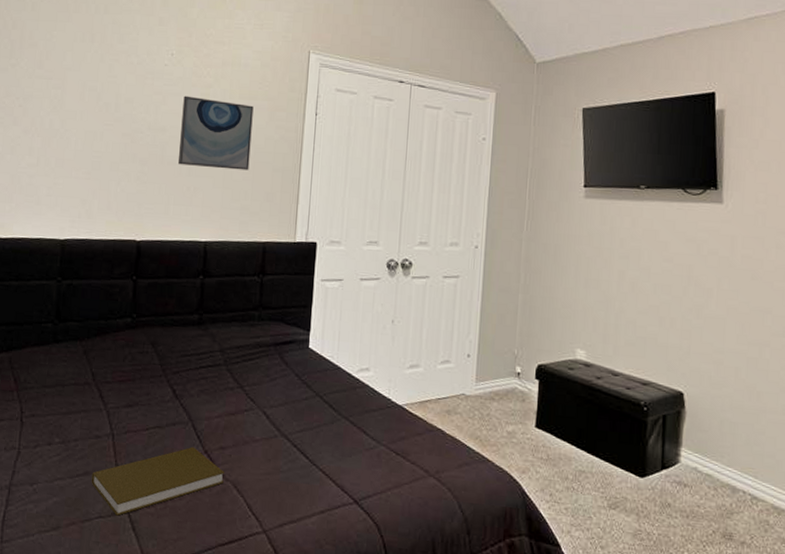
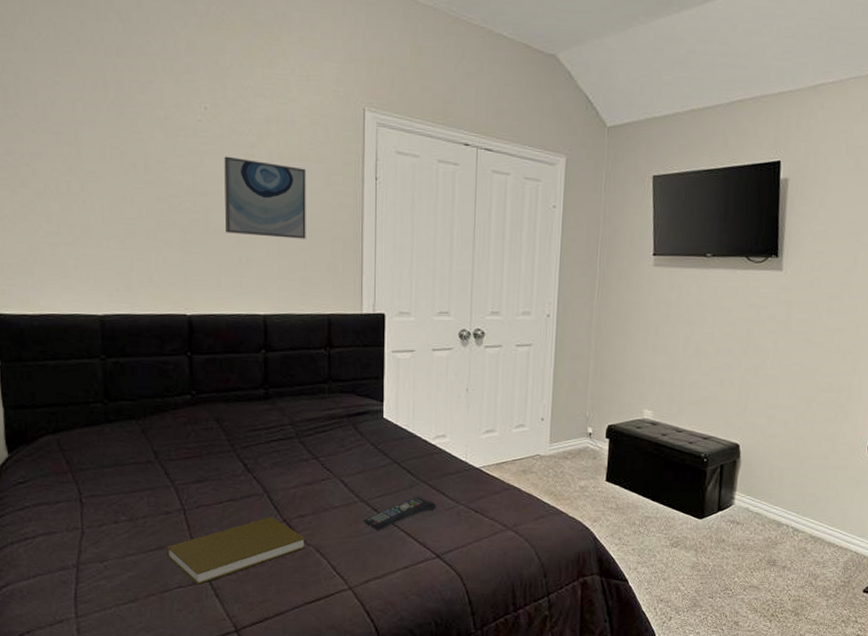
remote control: none [282,434,357,469] -> present [363,497,436,530]

